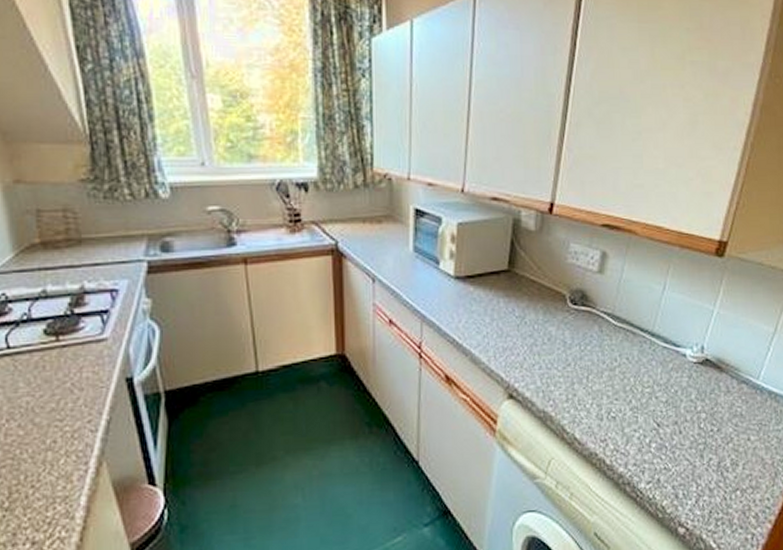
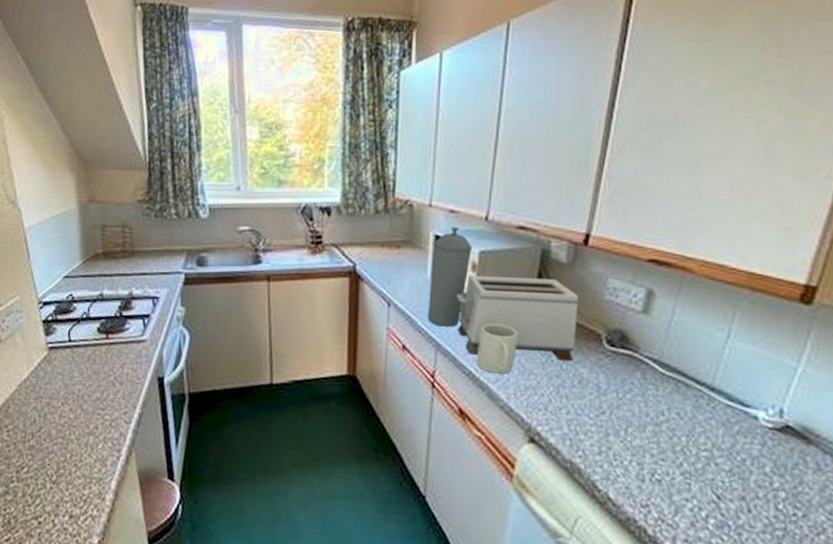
canister: none [412,199,450,299] -> present [428,226,472,327]
toaster: none [438,246,547,323] -> present [457,274,579,360]
mug: none [459,291,495,339] -> present [476,323,517,374]

